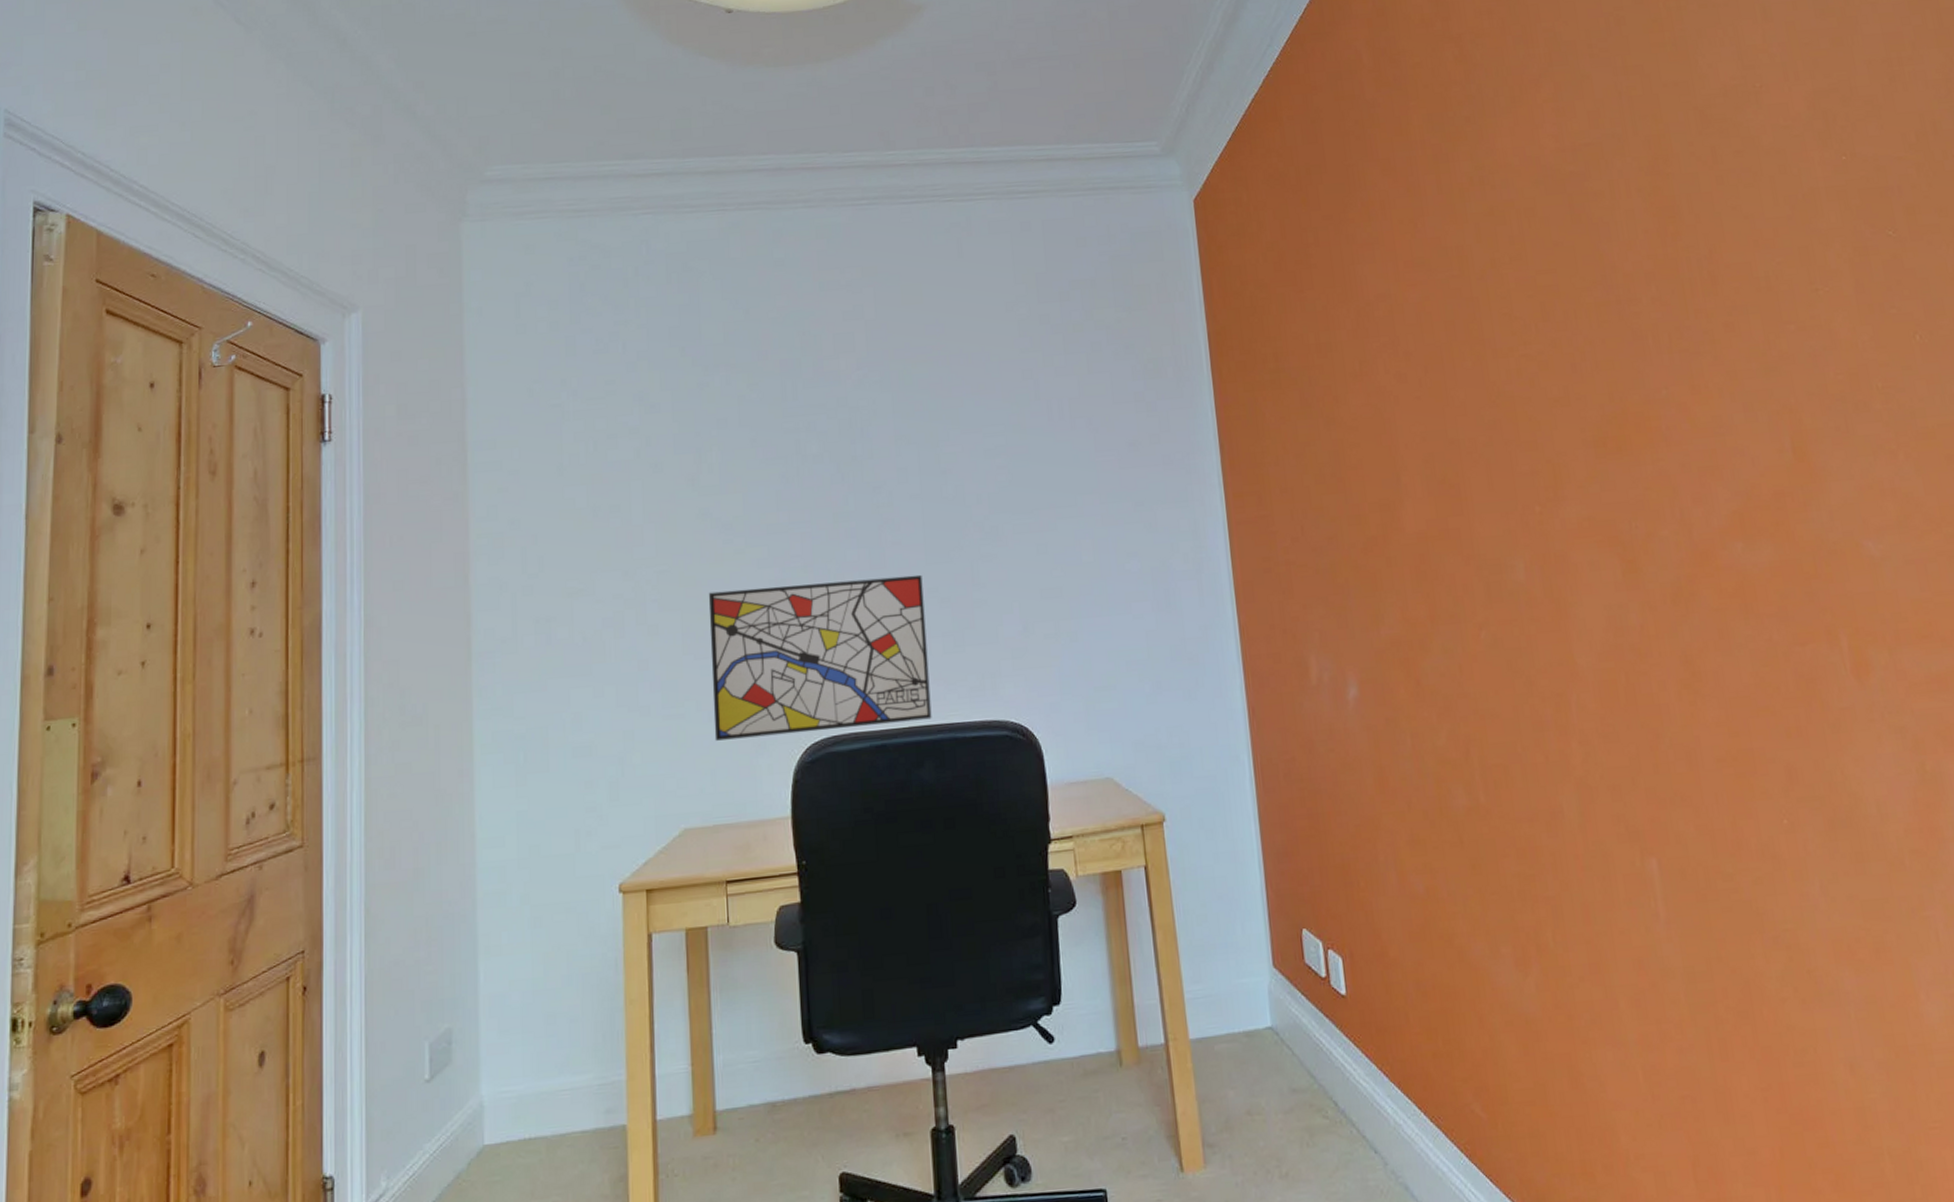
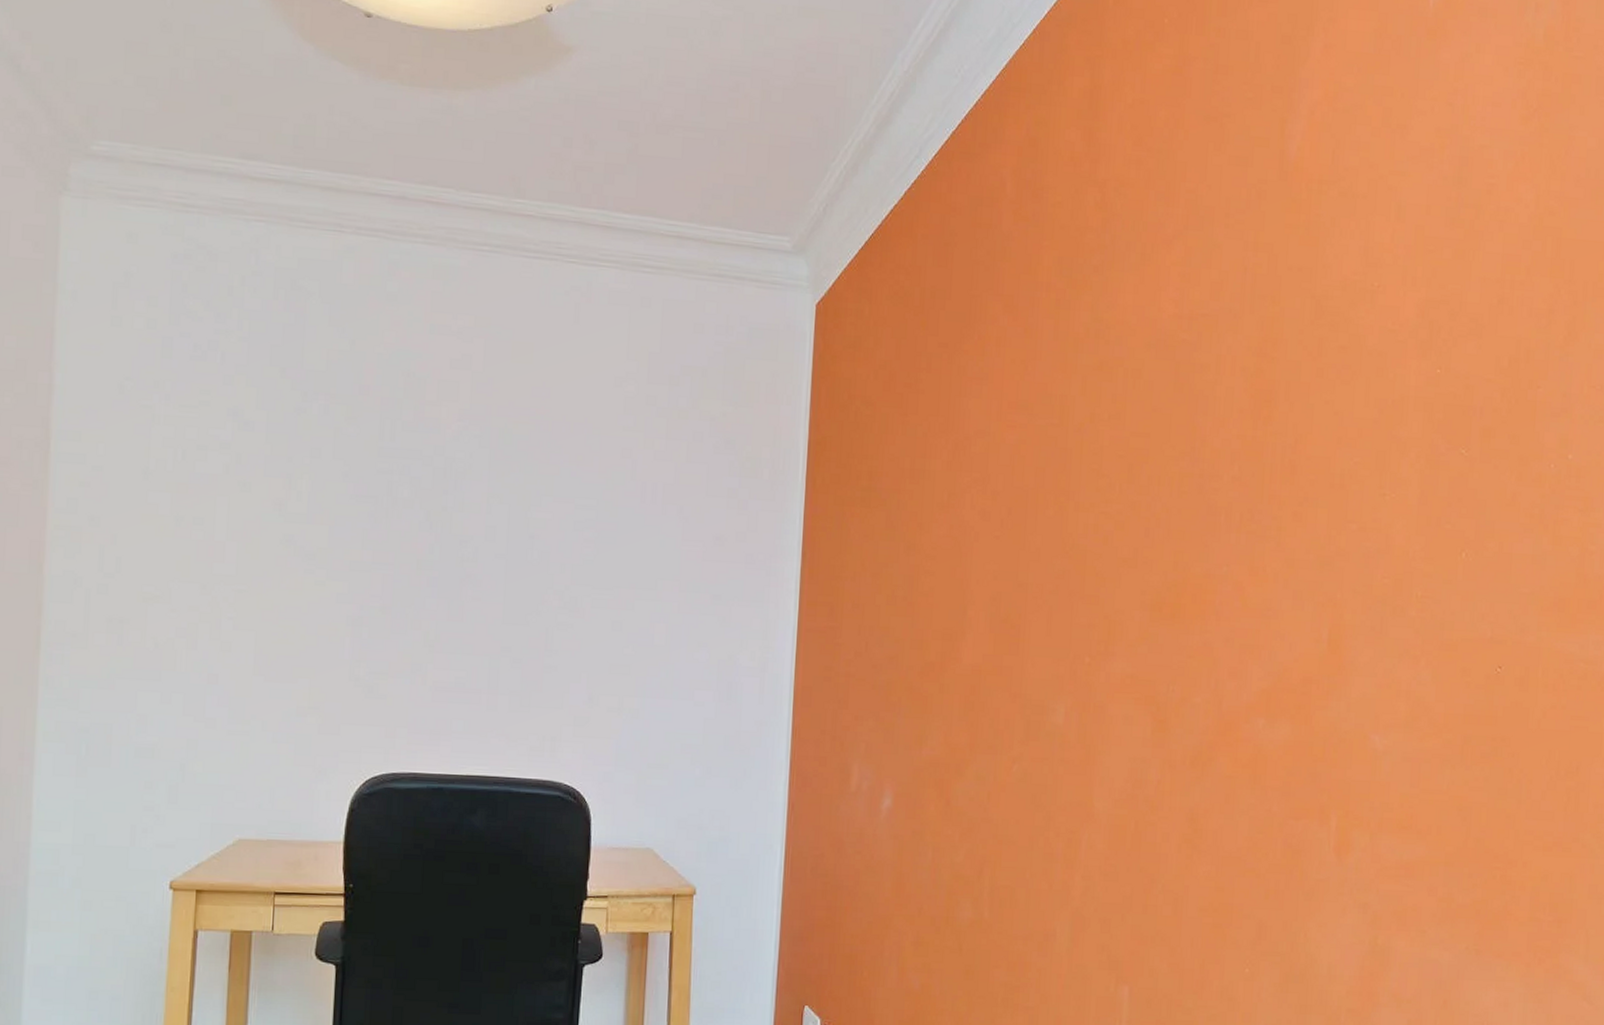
wall art: present [708,574,932,741] -> none [277,618,497,771]

